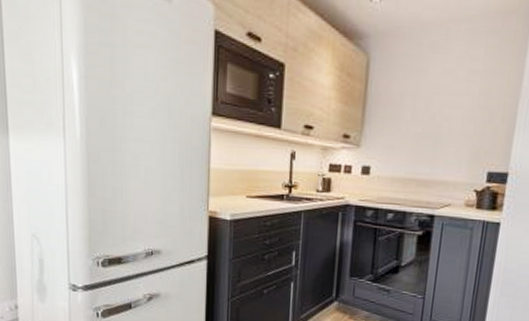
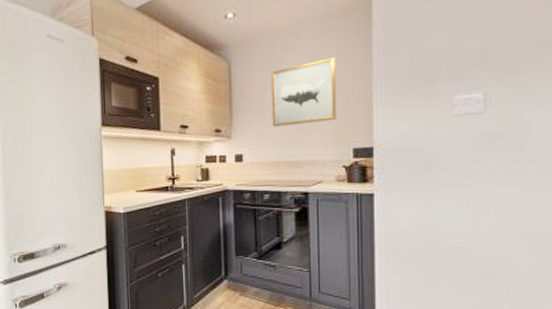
wall art: none [407,66,486,140] -> present [271,58,337,127]

